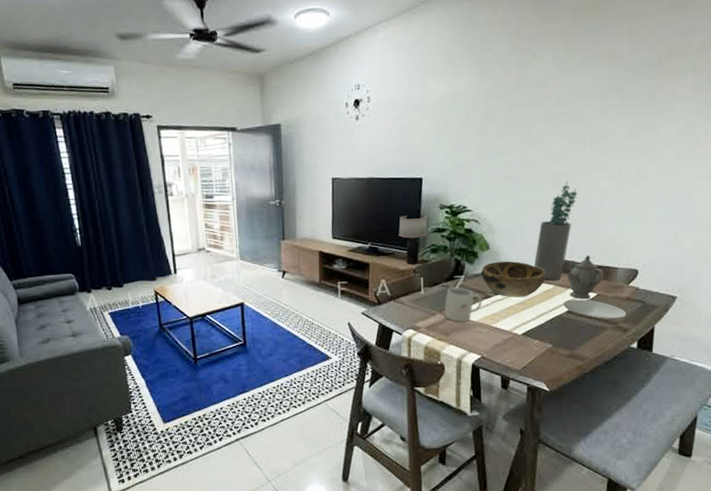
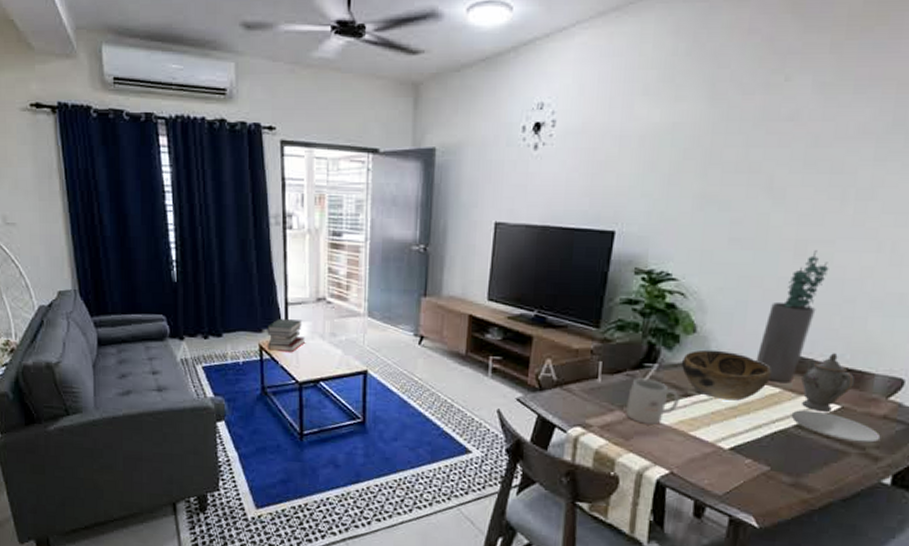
books: none [159,267,191,295] -> present [267,319,305,353]
table lamp: present [399,215,428,265] -> none [576,278,616,343]

